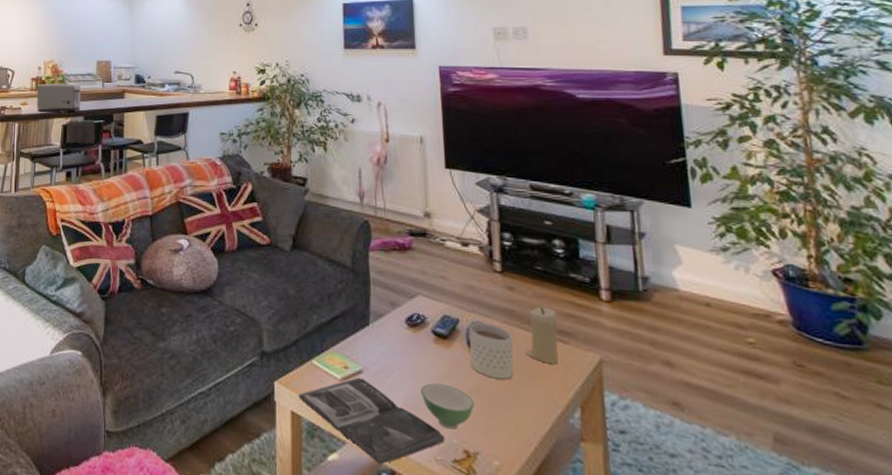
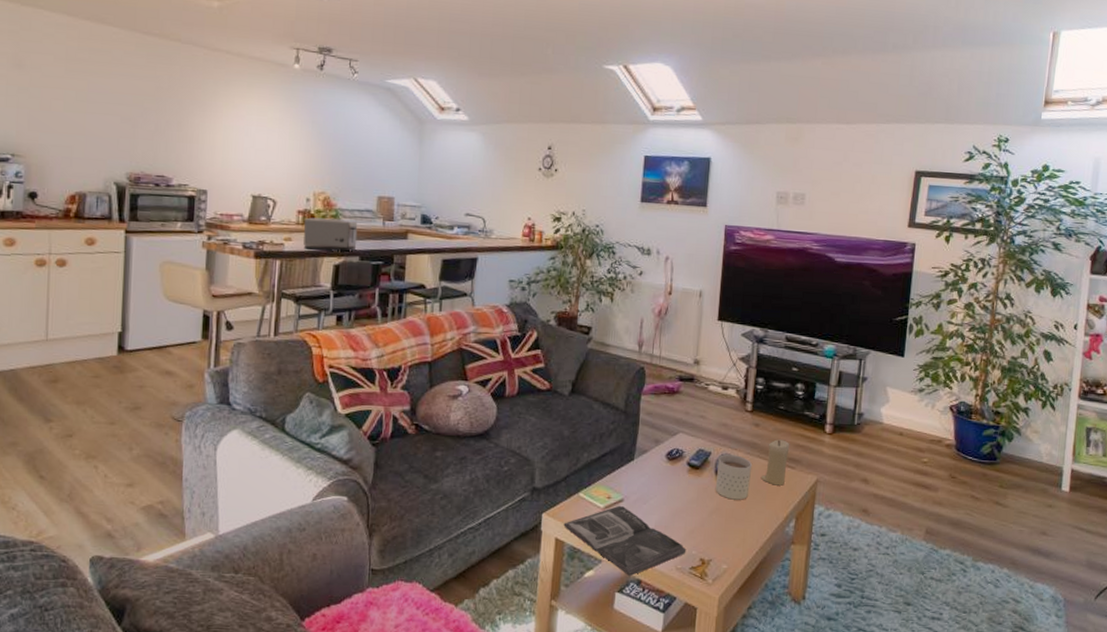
bowl: present [420,383,474,430] -> none [670,506,714,543]

